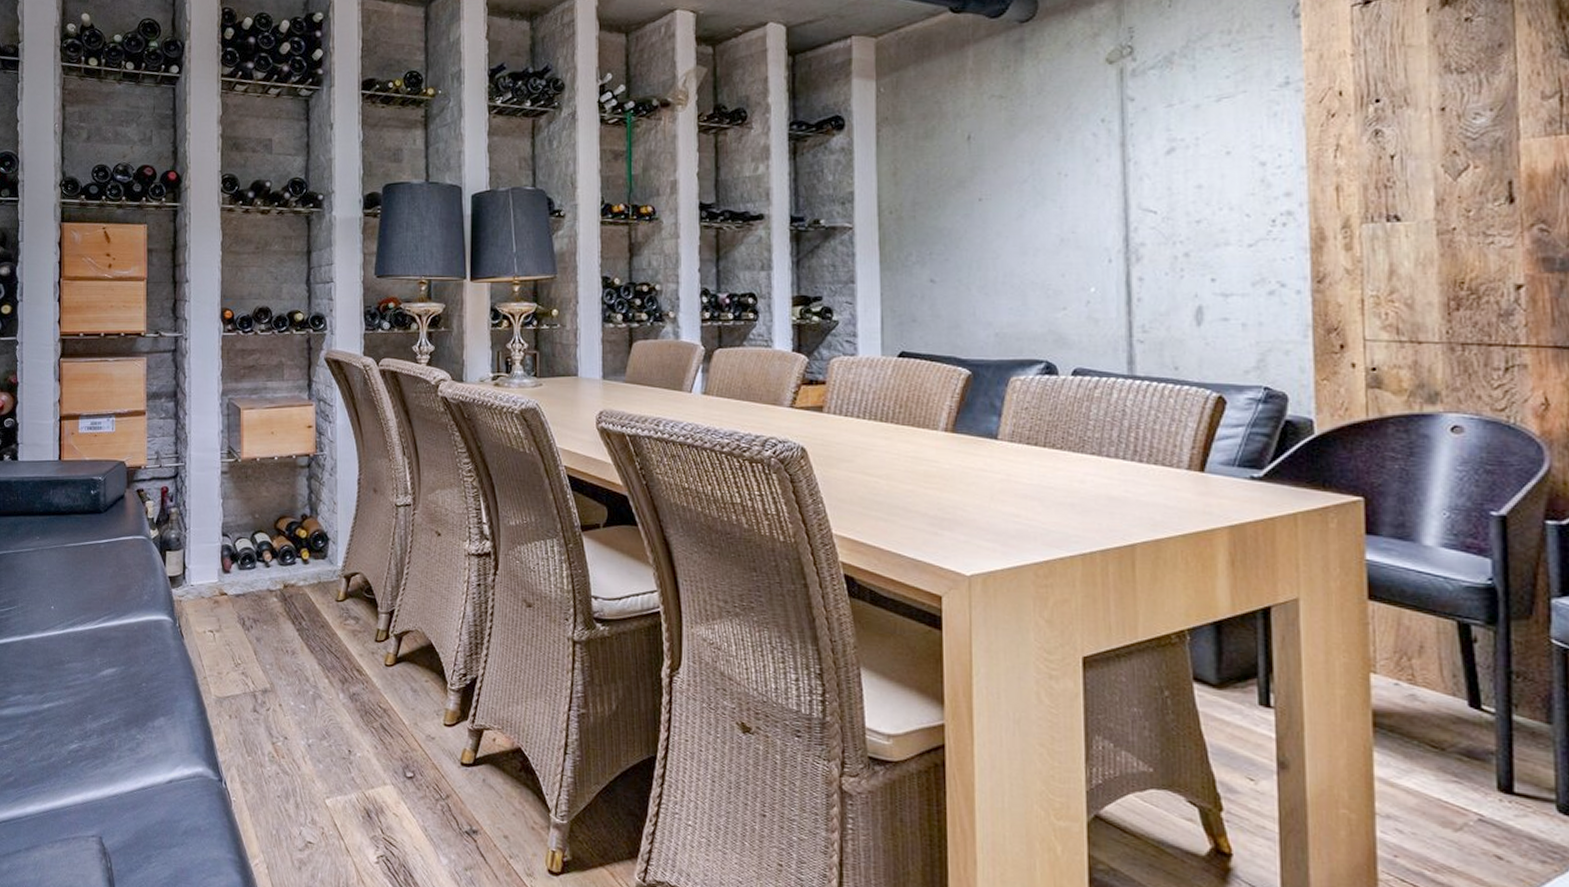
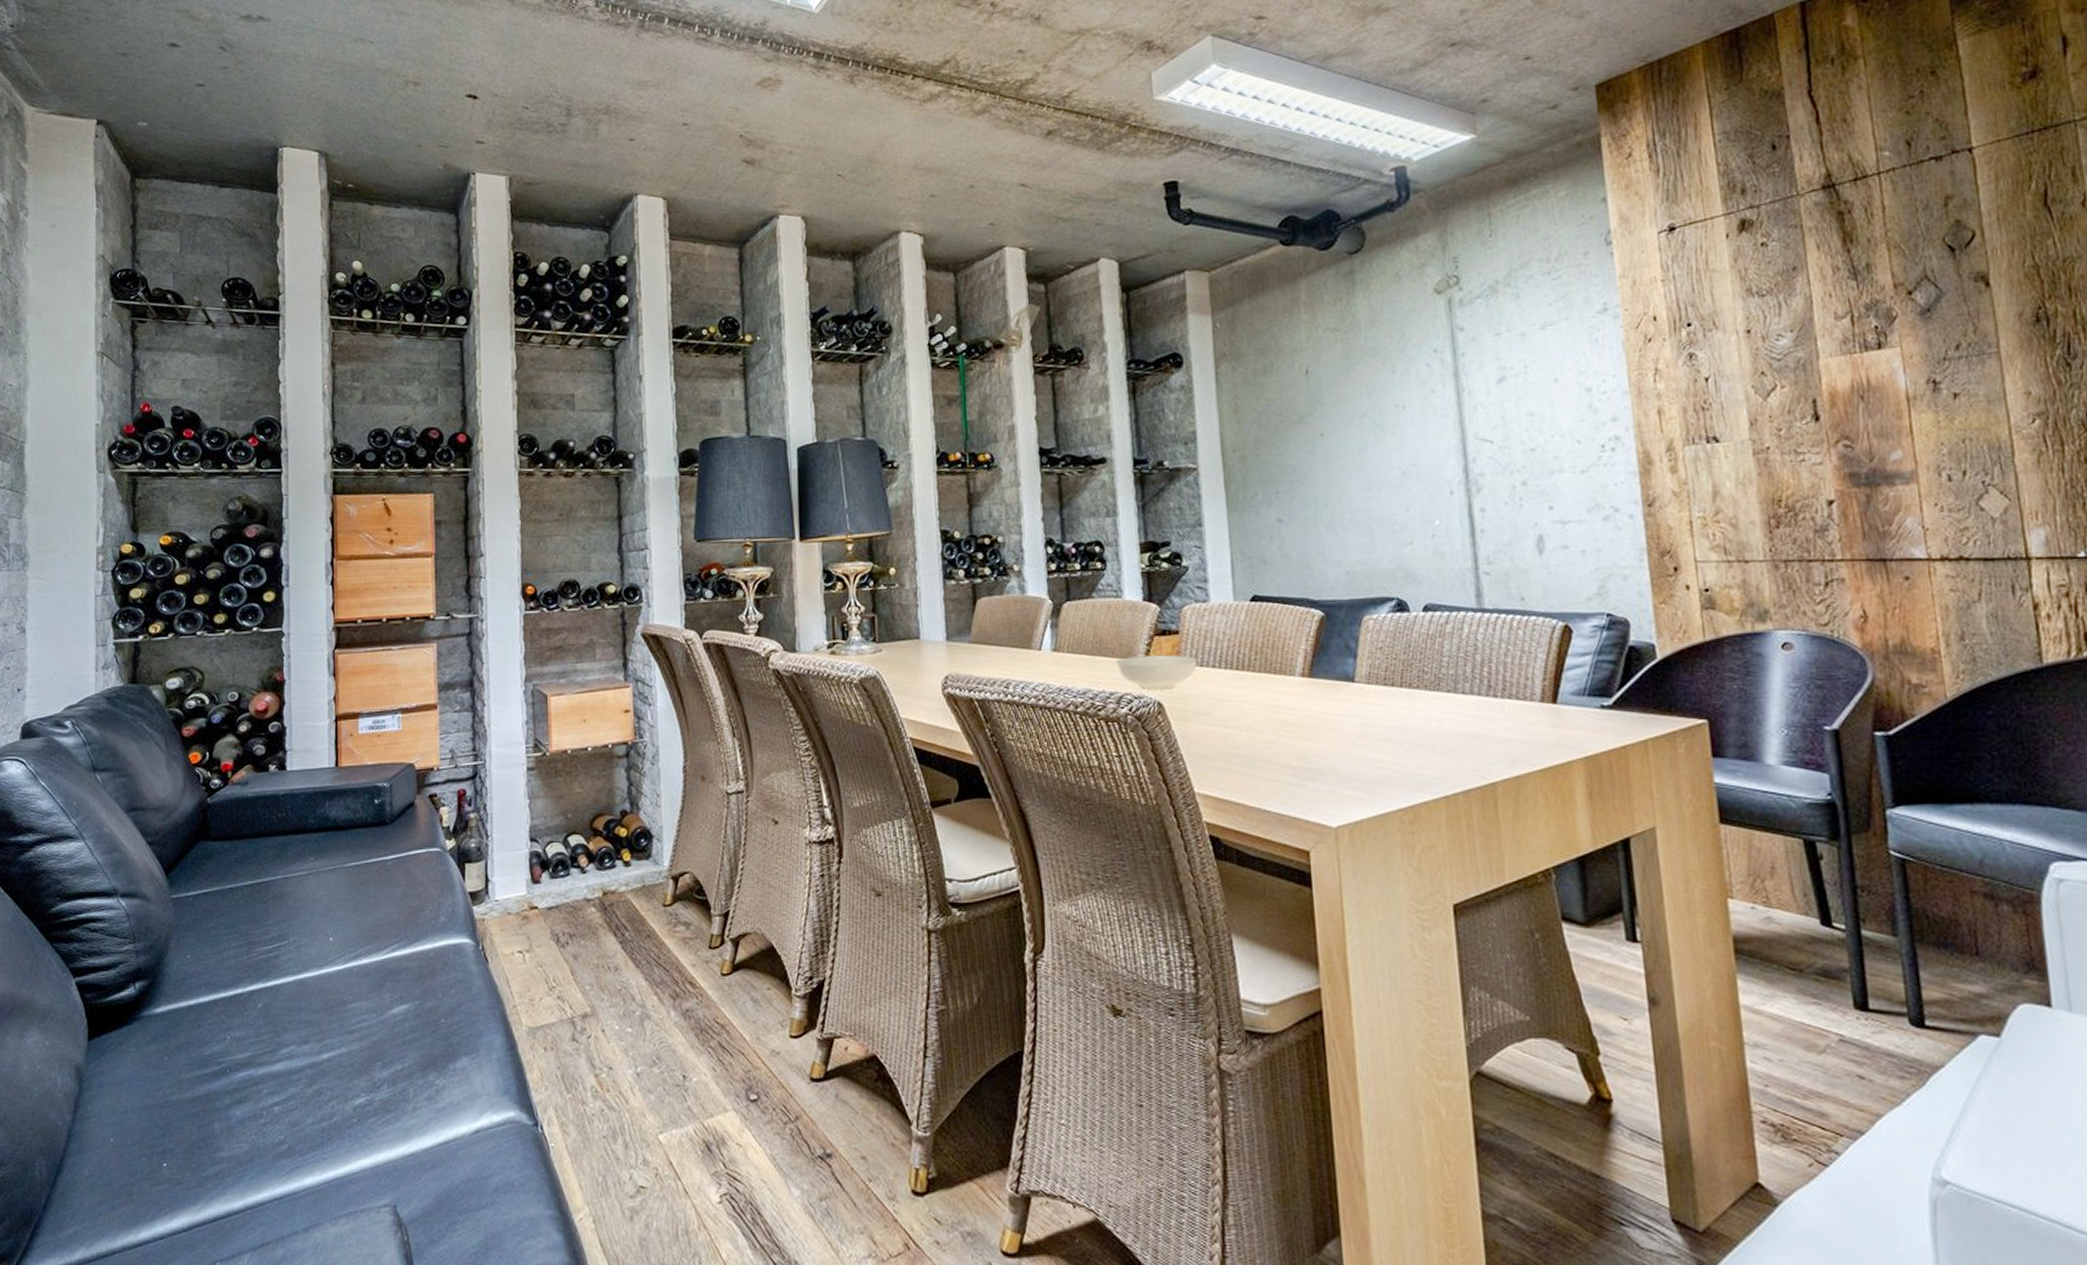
bowl: none [763,403,843,436] -> present [1116,655,1198,690]

